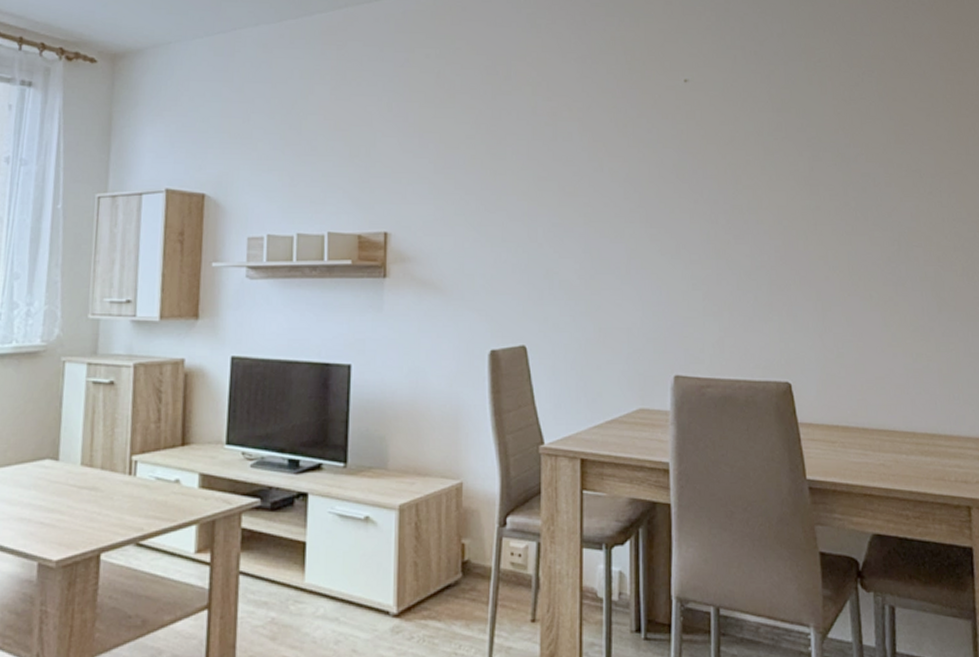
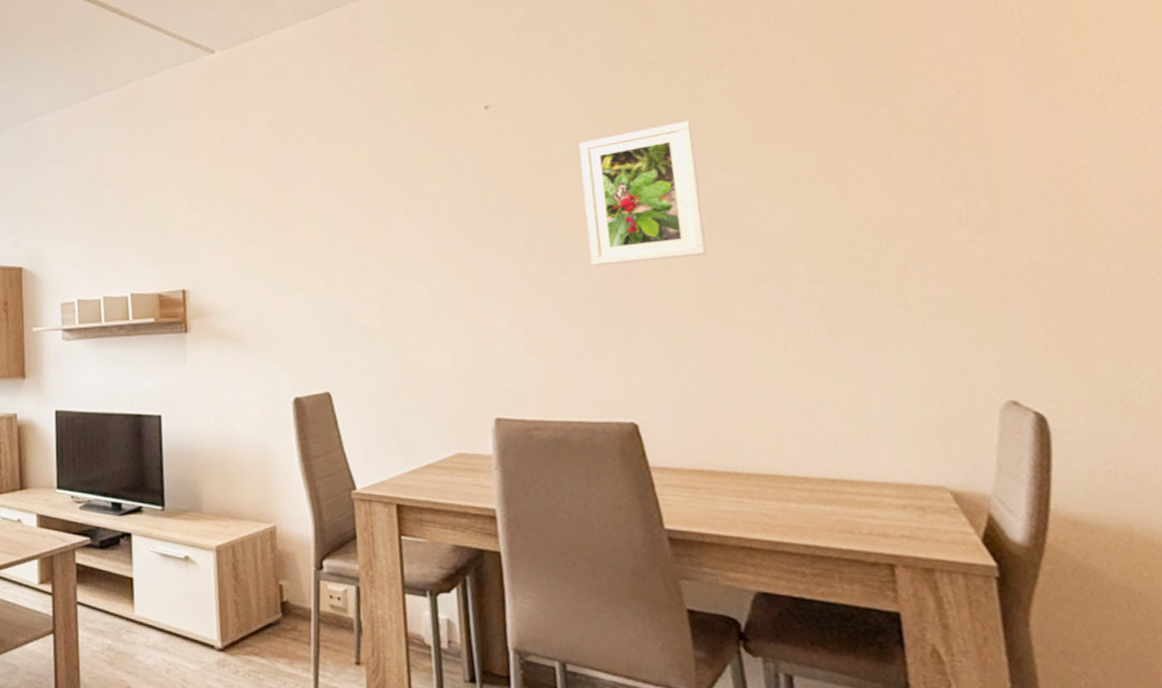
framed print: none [760,114,853,238] -> present [579,120,707,266]

